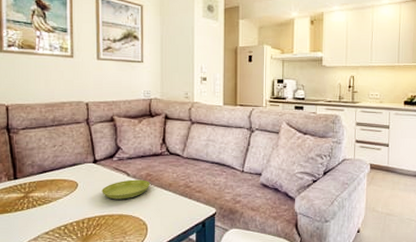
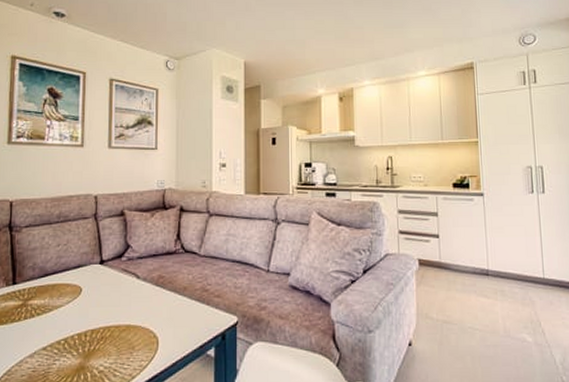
saucer: present [102,179,151,200] -> none [108,282,163,307]

